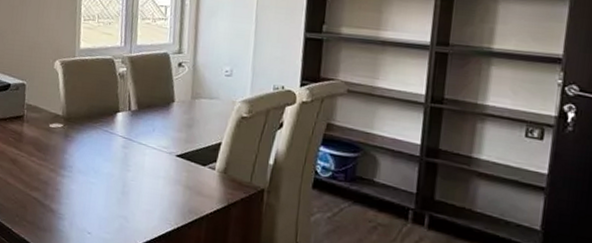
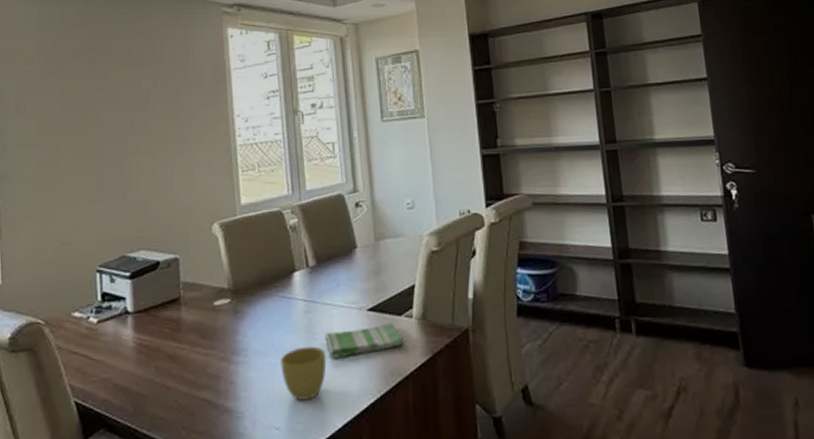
cup: none [97,174,136,217] -> present [281,346,327,401]
dish towel: none [136,167,205,192] -> present [325,323,404,360]

